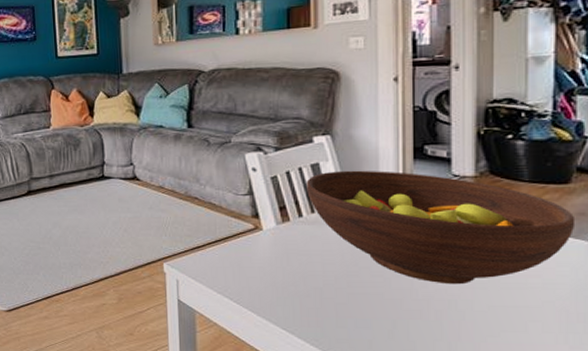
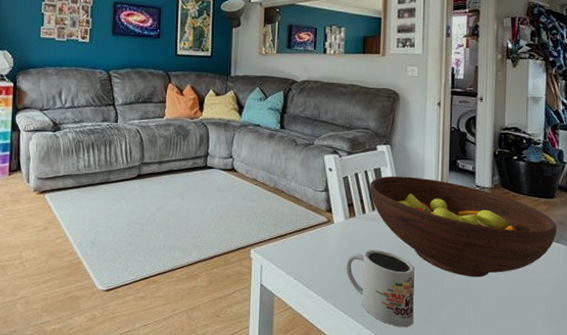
mug: none [281,258,372,343] -> present [346,250,415,327]

